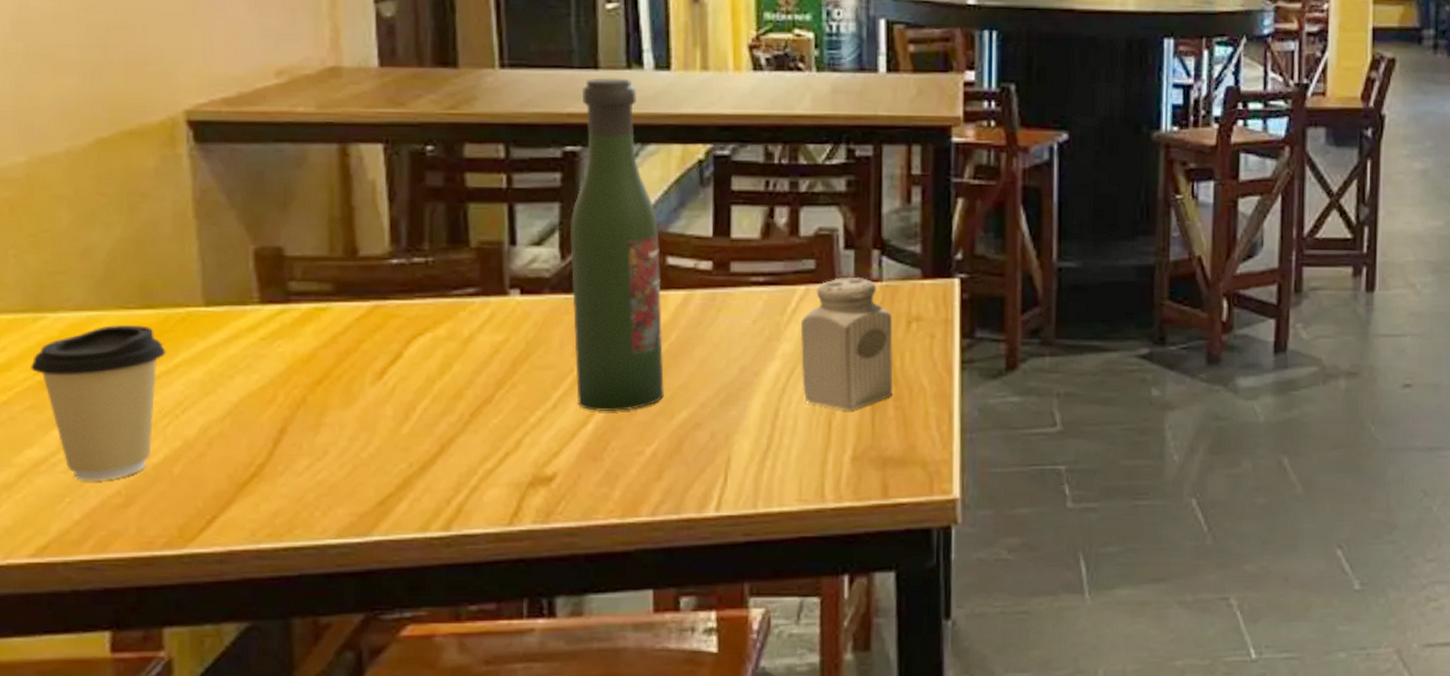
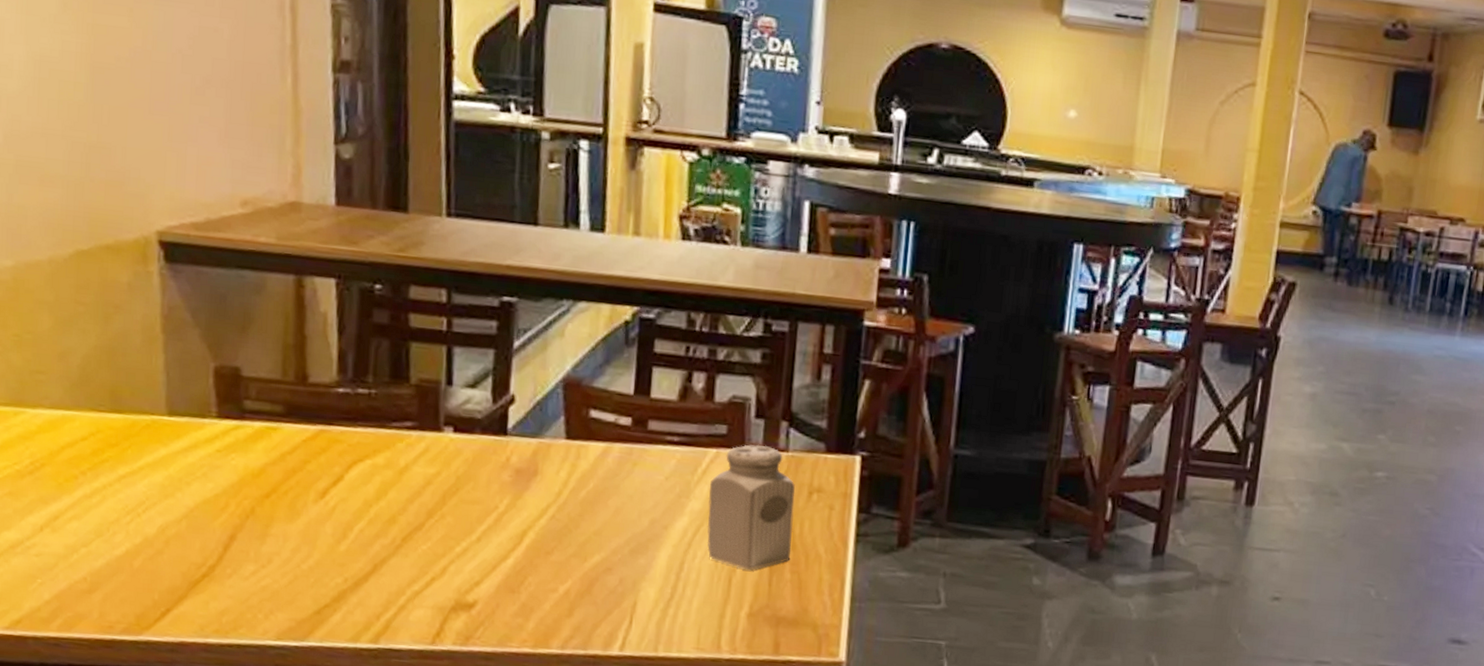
coffee cup: present [31,324,166,482] -> none [11,425,132,567]
beer bottle: present [570,78,664,412] -> none [499,234,585,550]

